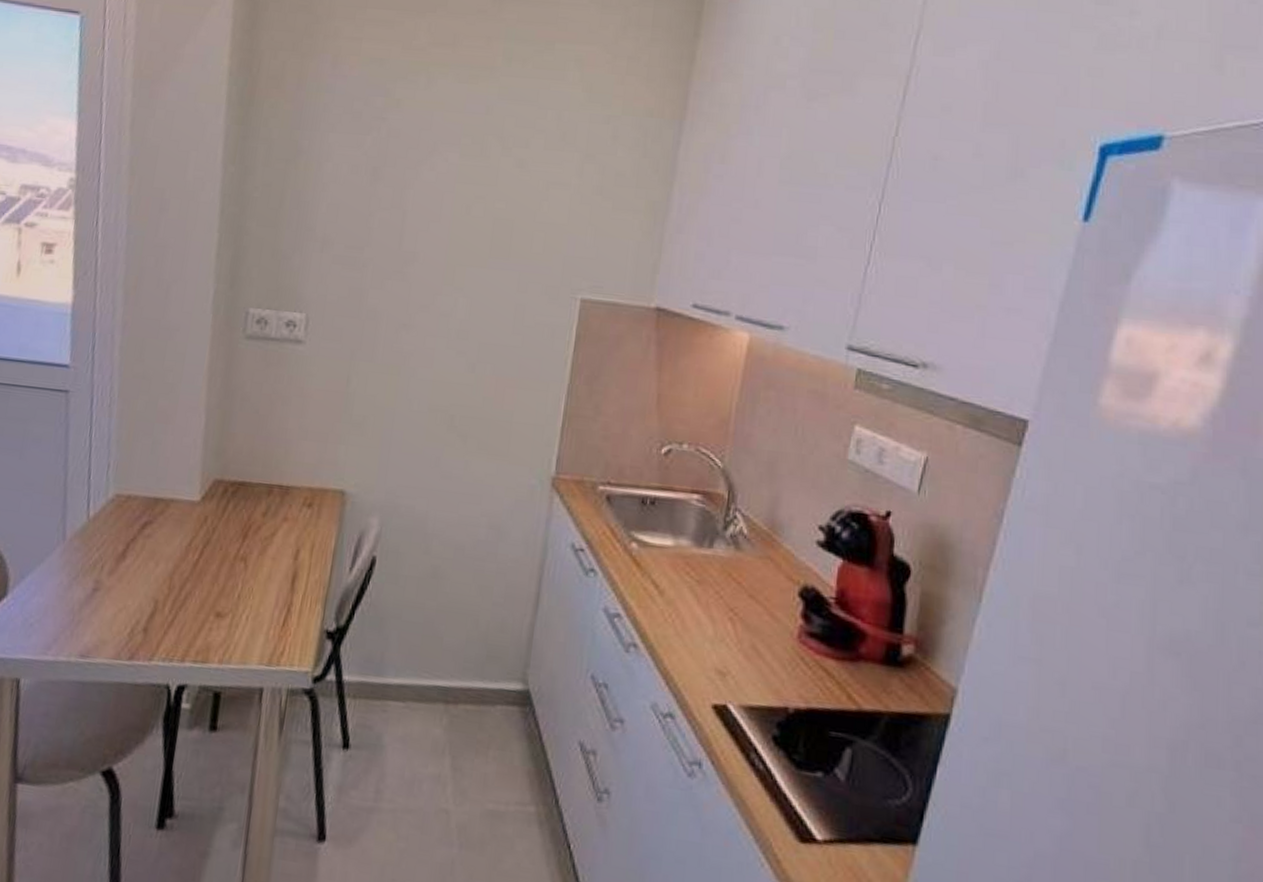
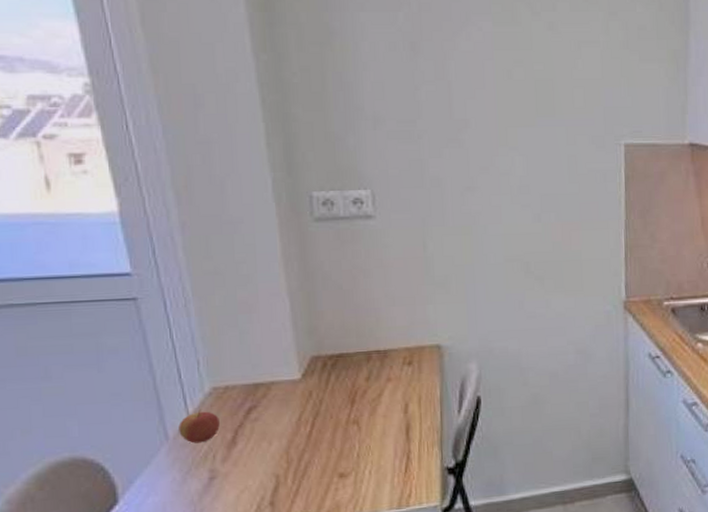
apple: none [76,514,116,550] -> present [178,409,220,443]

